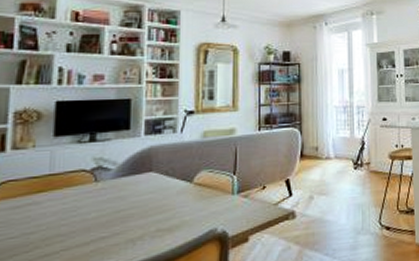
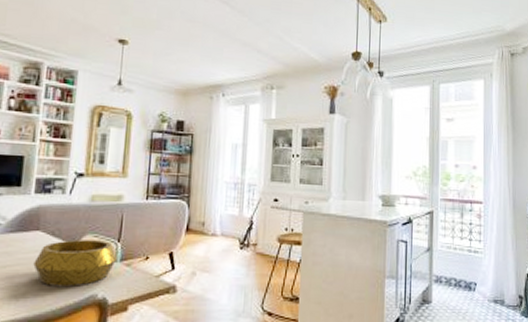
decorative bowl: none [149,175,233,226] -> present [33,240,117,286]

